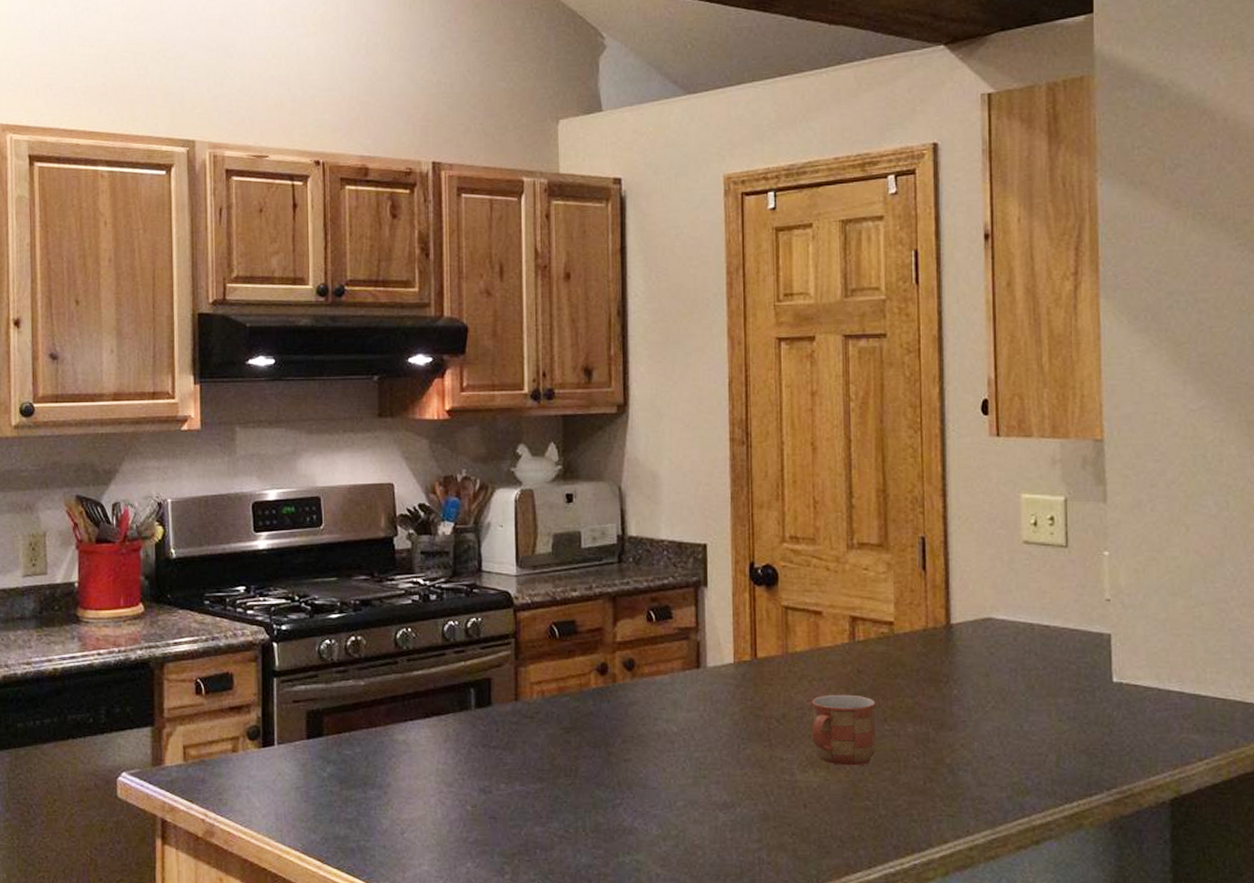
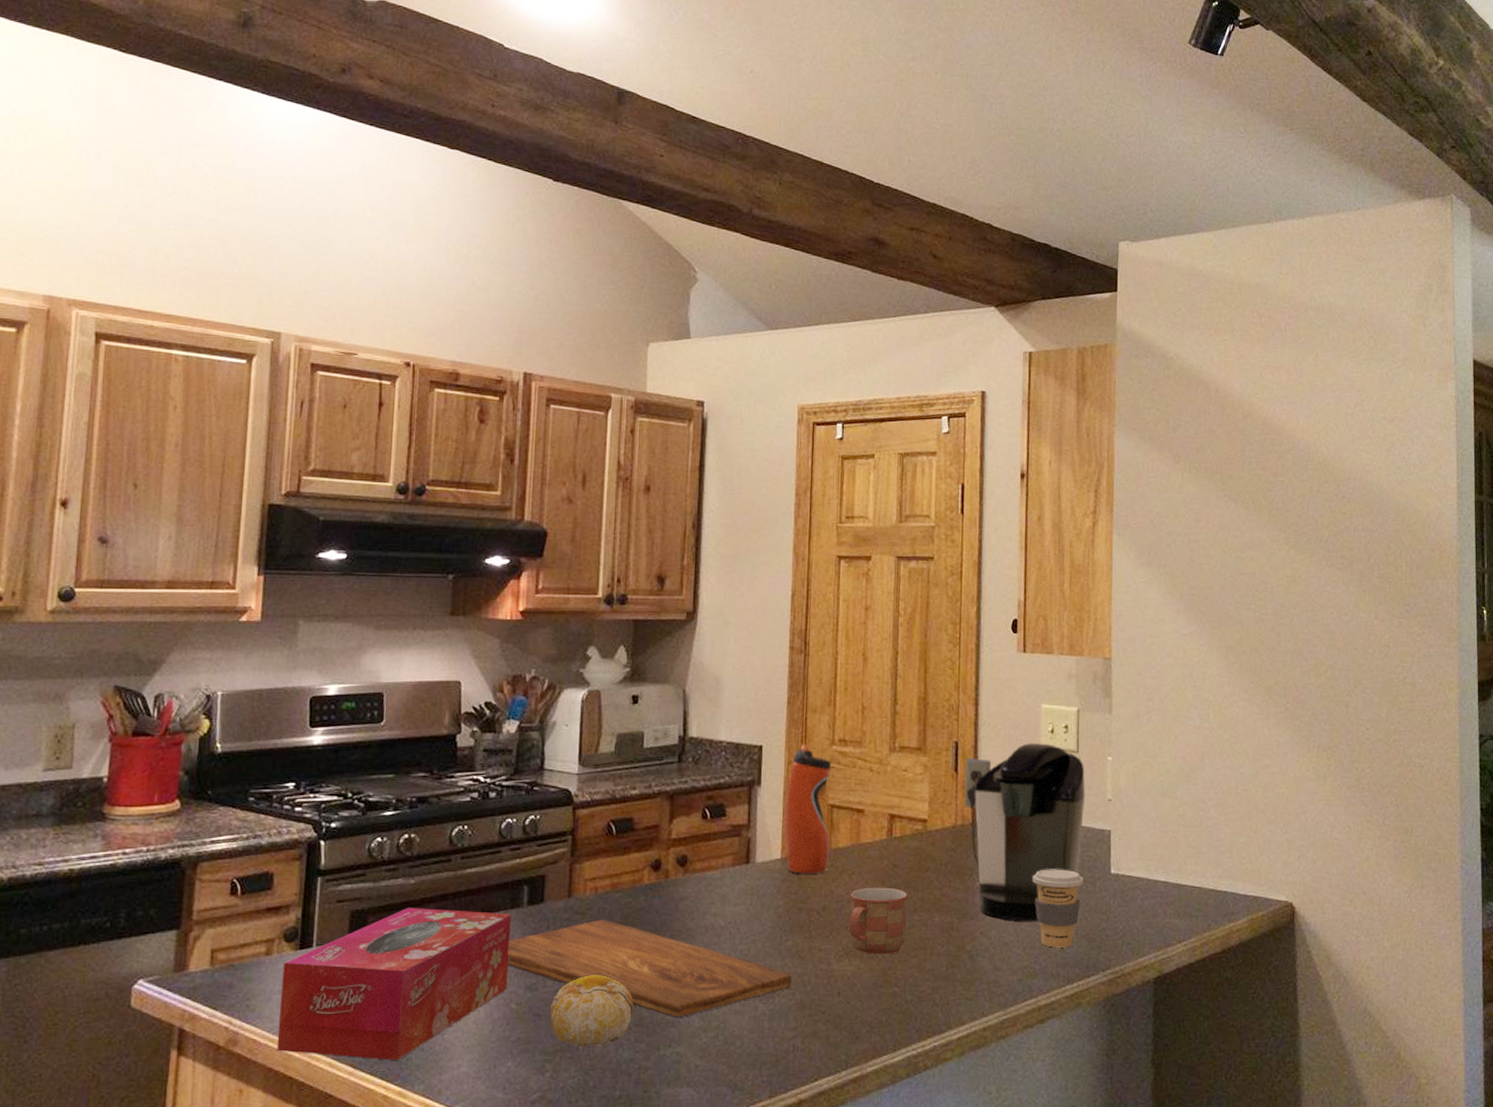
tissue box: none [249,708,462,856] -> present [276,907,511,1060]
cutting board: none [459,723,754,825] -> present [507,919,792,1018]
fruit: none [505,779,589,851] -> present [549,975,634,1047]
water bottle: none [735,541,787,680] -> present [784,743,832,874]
coffee maker: none [934,537,1079,734] -> present [964,743,1086,921]
coffee cup: none [1018,676,1080,763] -> present [1032,869,1083,948]

